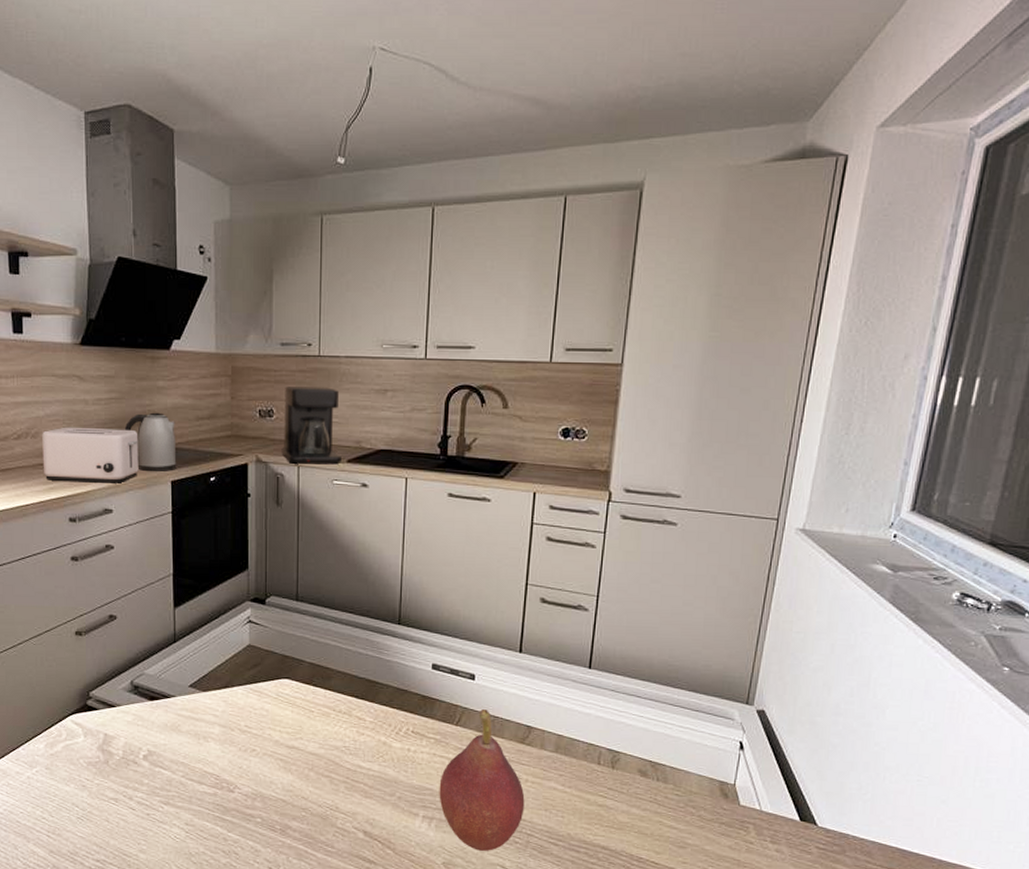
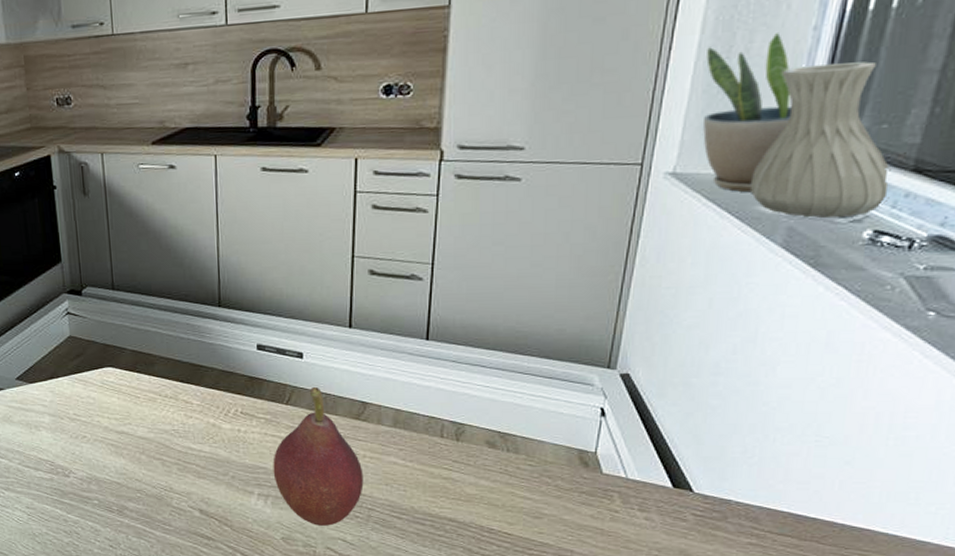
coffee maker: present [281,386,342,464] -> none [80,67,146,151]
potted plant: none [827,417,896,552] -> present [703,33,791,193]
vase: none [864,447,973,580] -> present [749,61,891,218]

